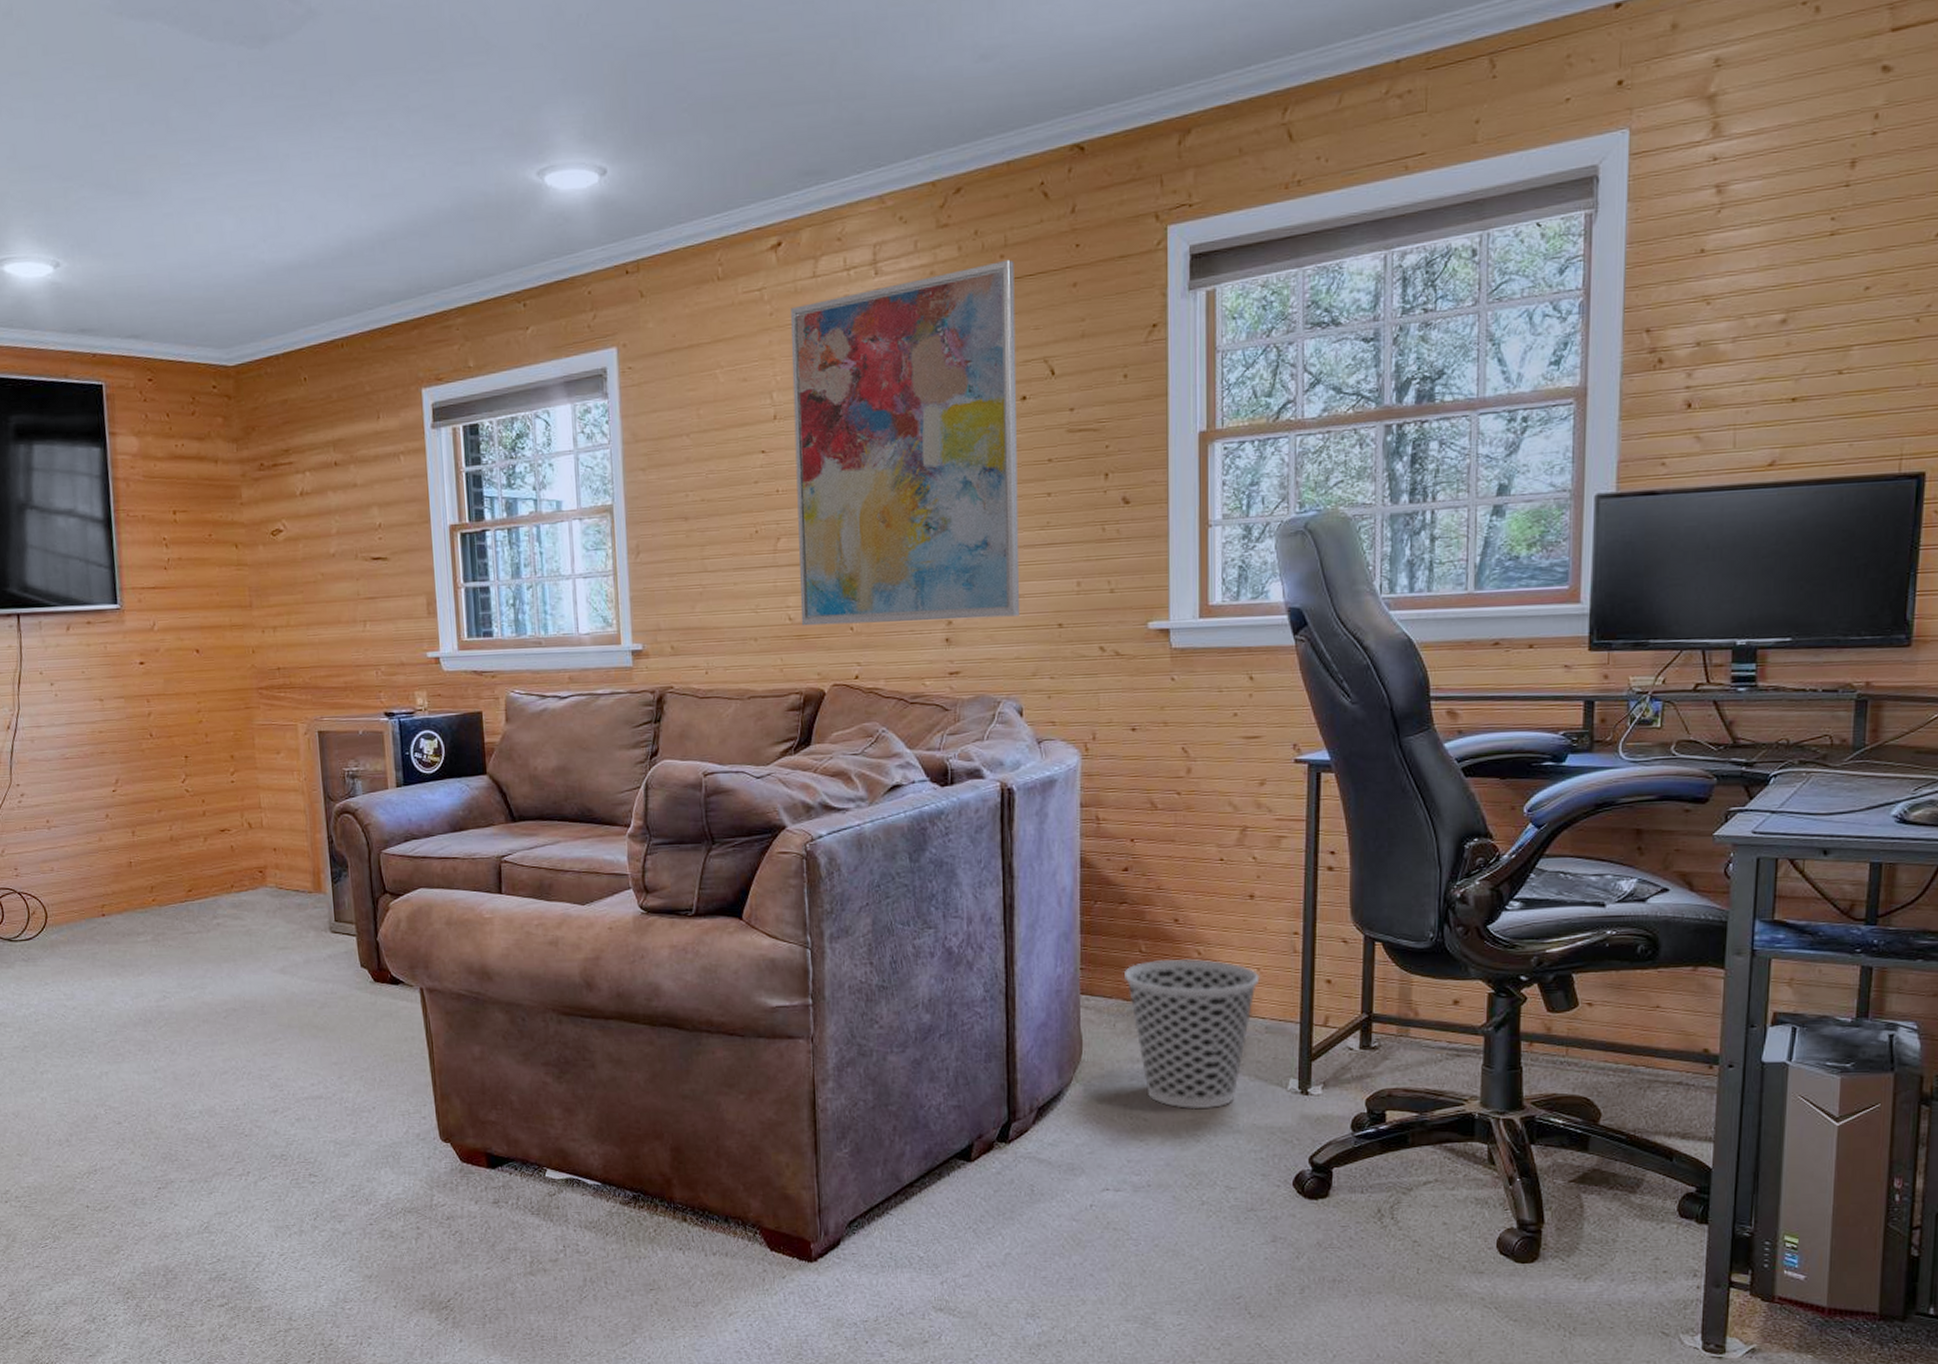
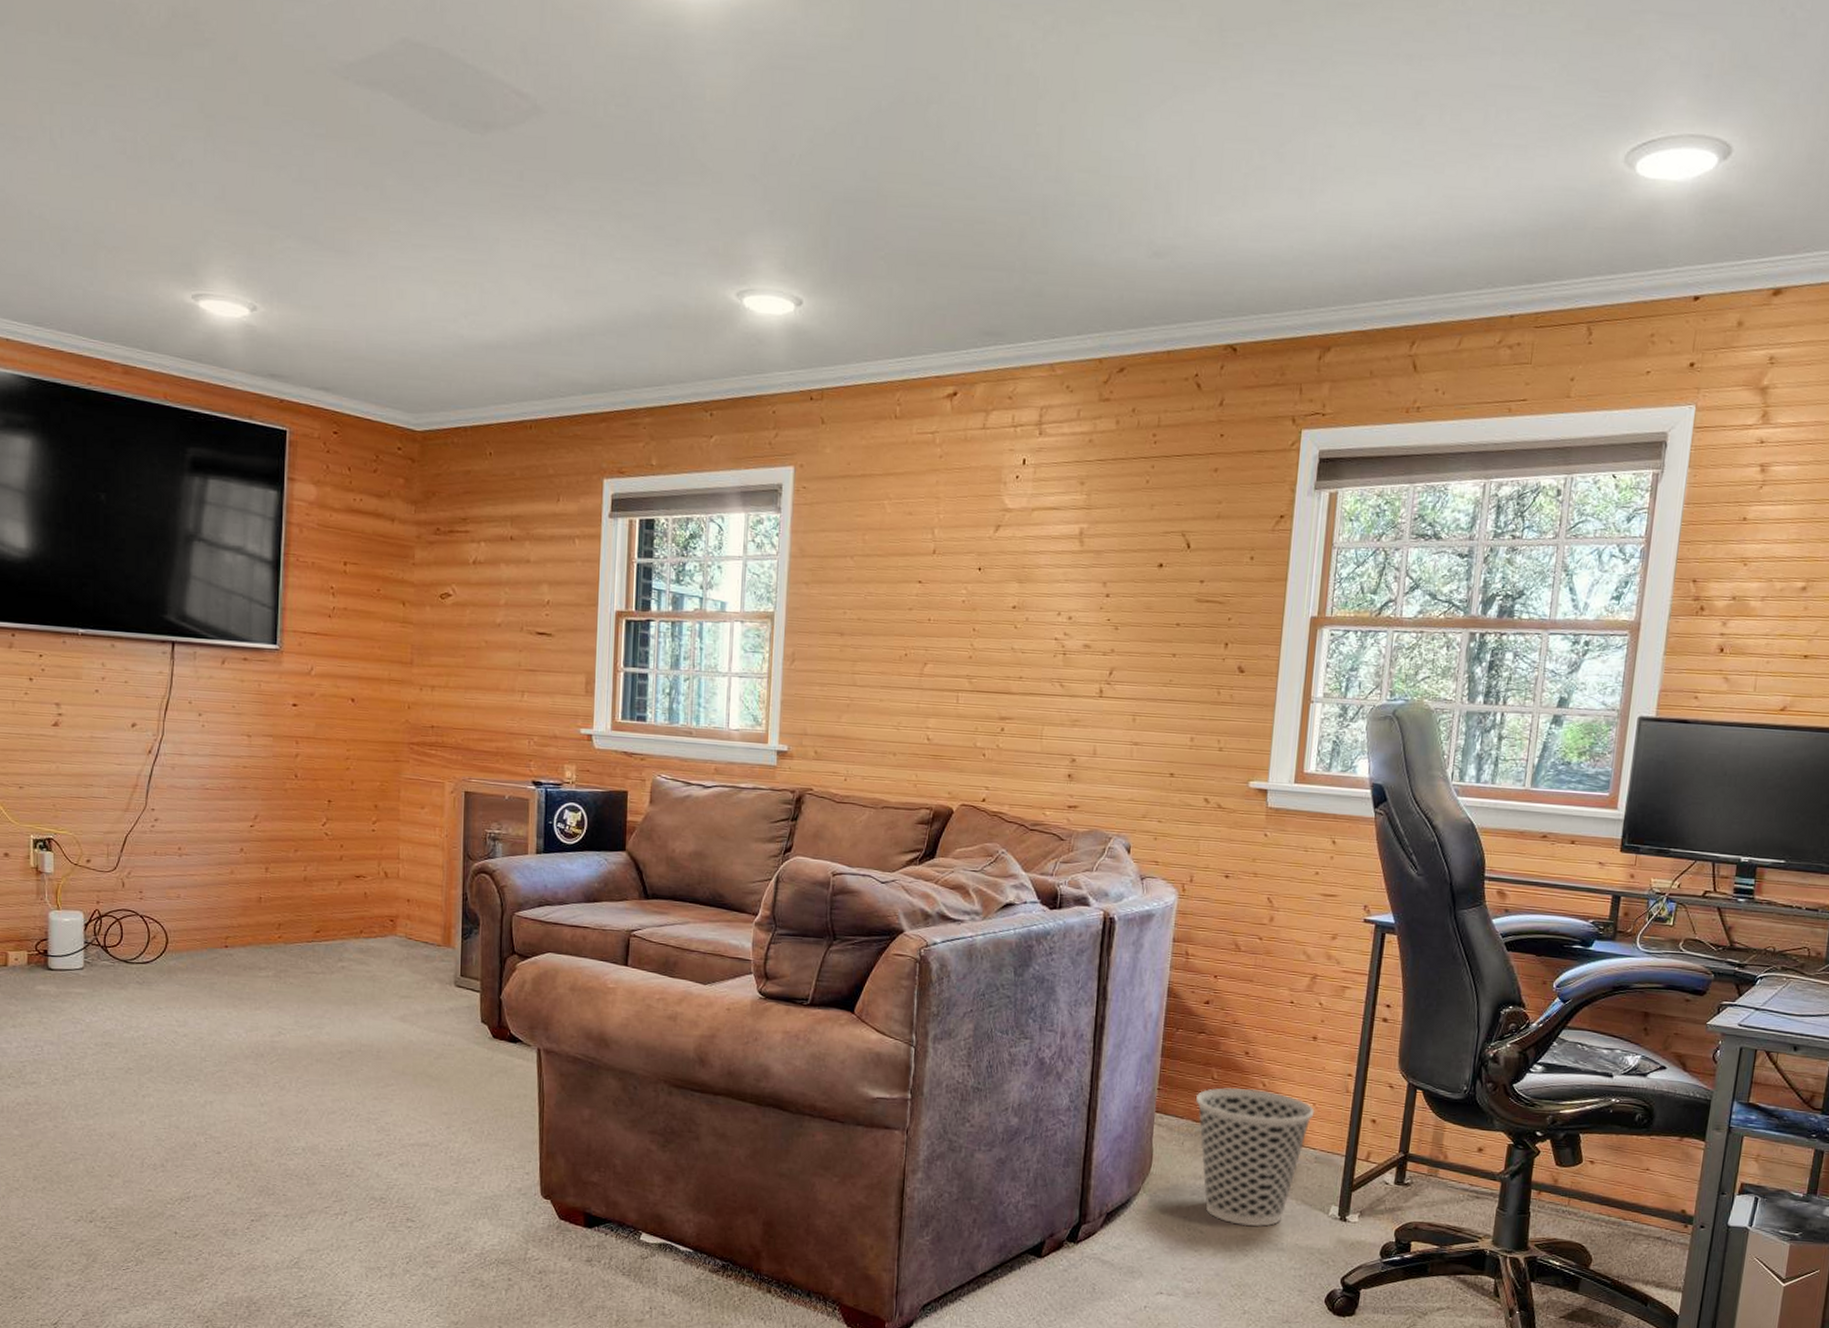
wall art: present [790,259,1020,626] -> none [938,438,1165,762]

